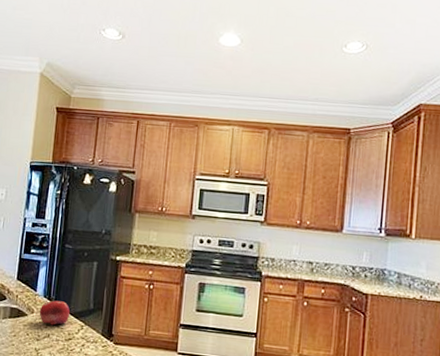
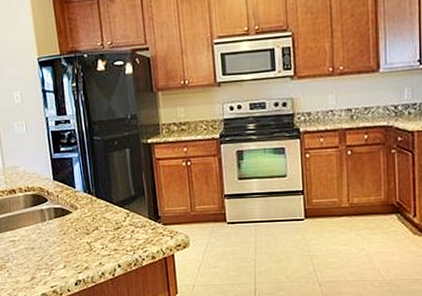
fruit: present [39,300,70,325] -> none [82,193,113,218]

